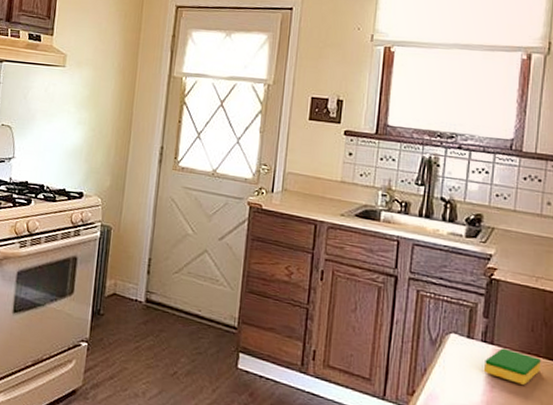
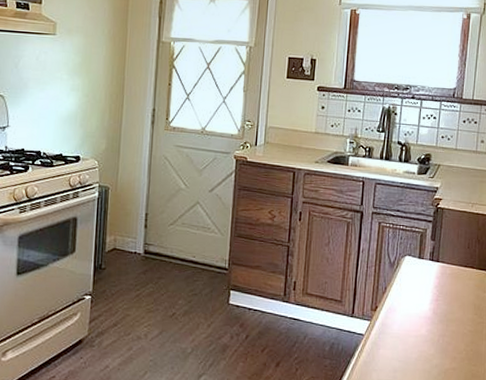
dish sponge: present [483,348,541,385] -> none [431,264,475,292]

